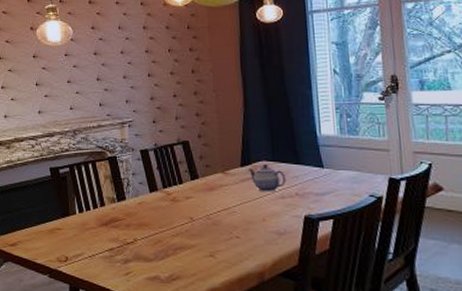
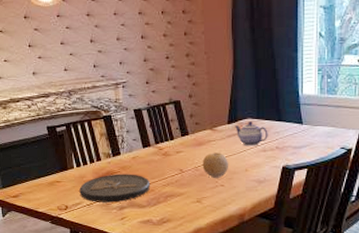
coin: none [81,221,157,255] -> present [79,173,150,203]
fruit: none [214,199,244,228] -> present [202,152,229,178]

